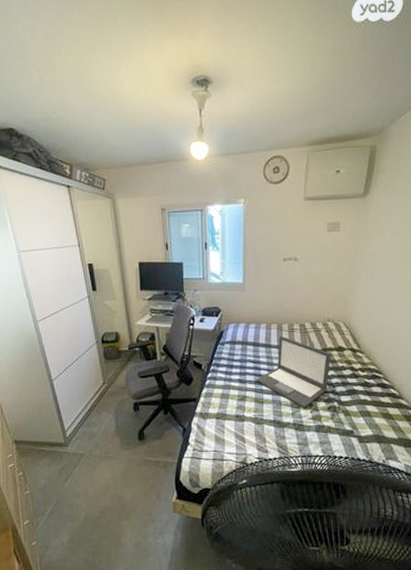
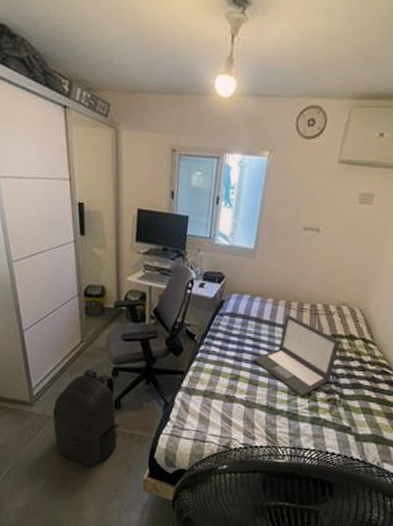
backpack: none [85,406,146,497] -> present [52,368,120,468]

